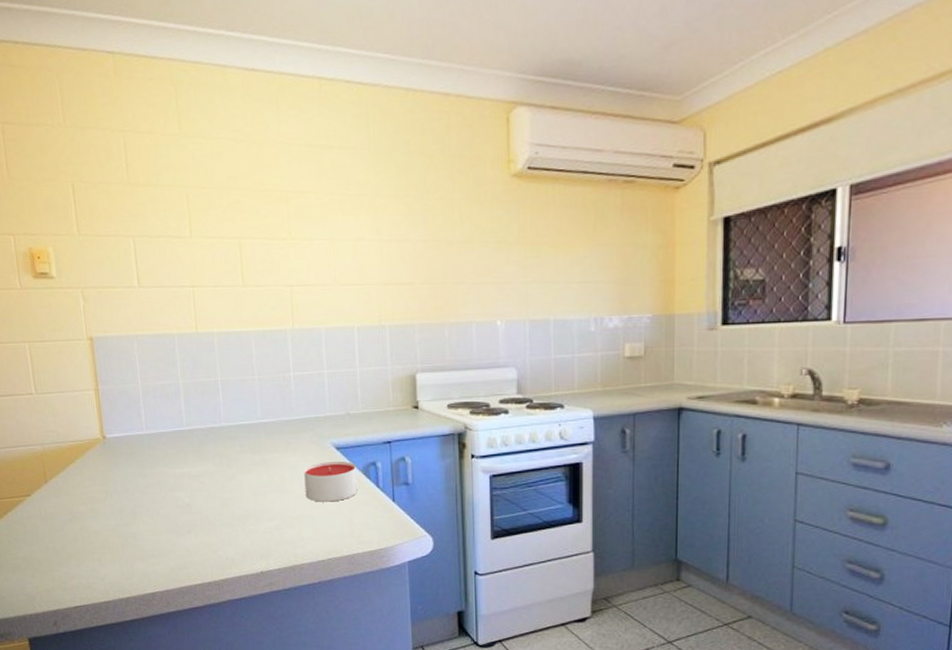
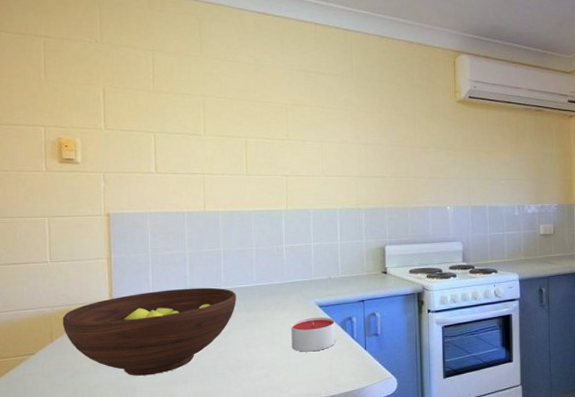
fruit bowl: none [54,424,240,523] -> present [62,287,236,376]

